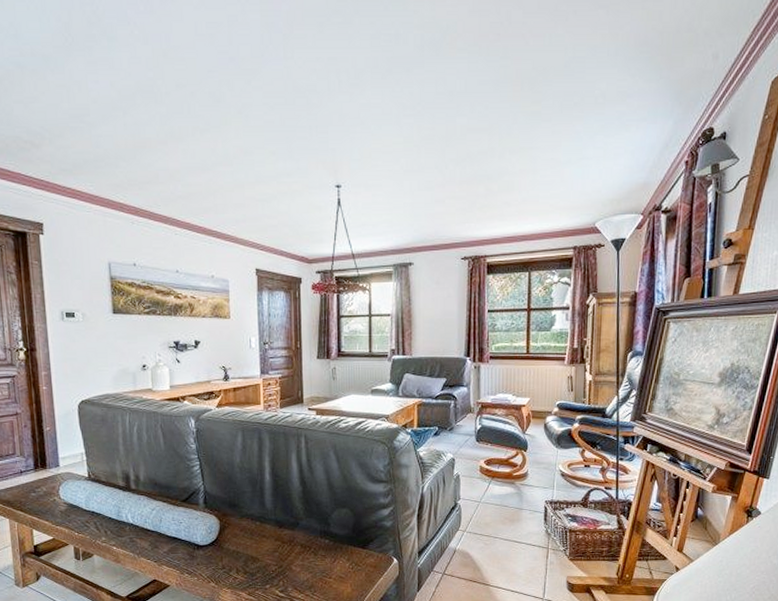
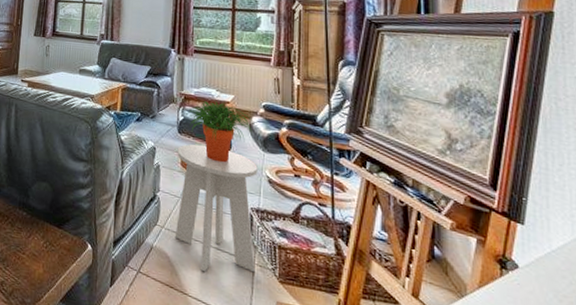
side table: none [476,450,552,564] -> present [174,144,258,273]
potted plant: none [482,406,548,464] -> present [185,101,253,163]

